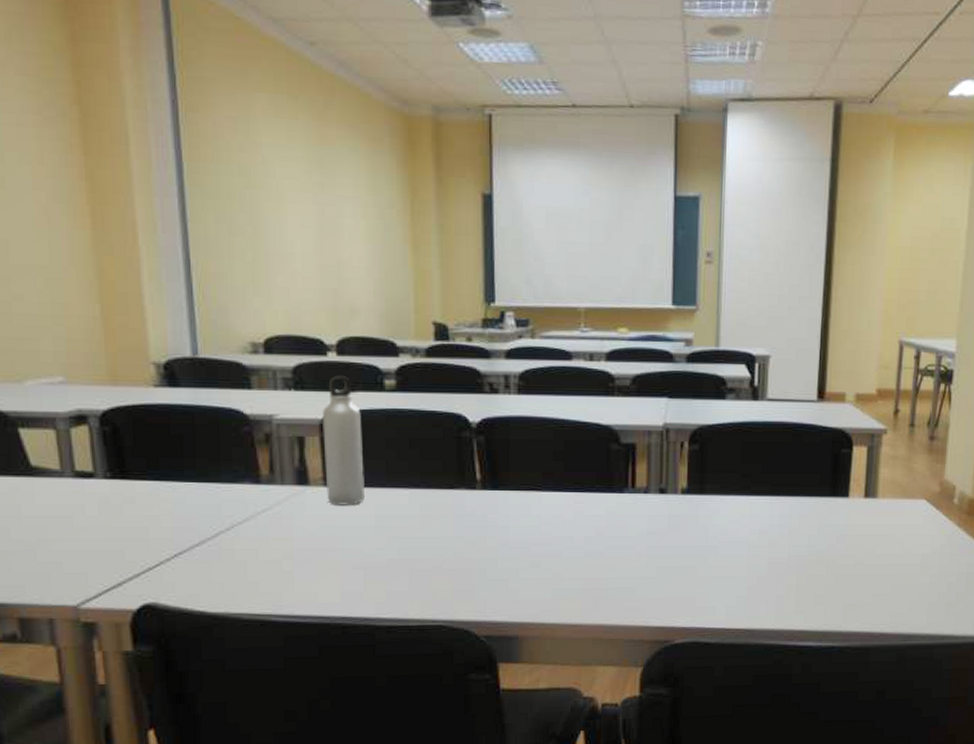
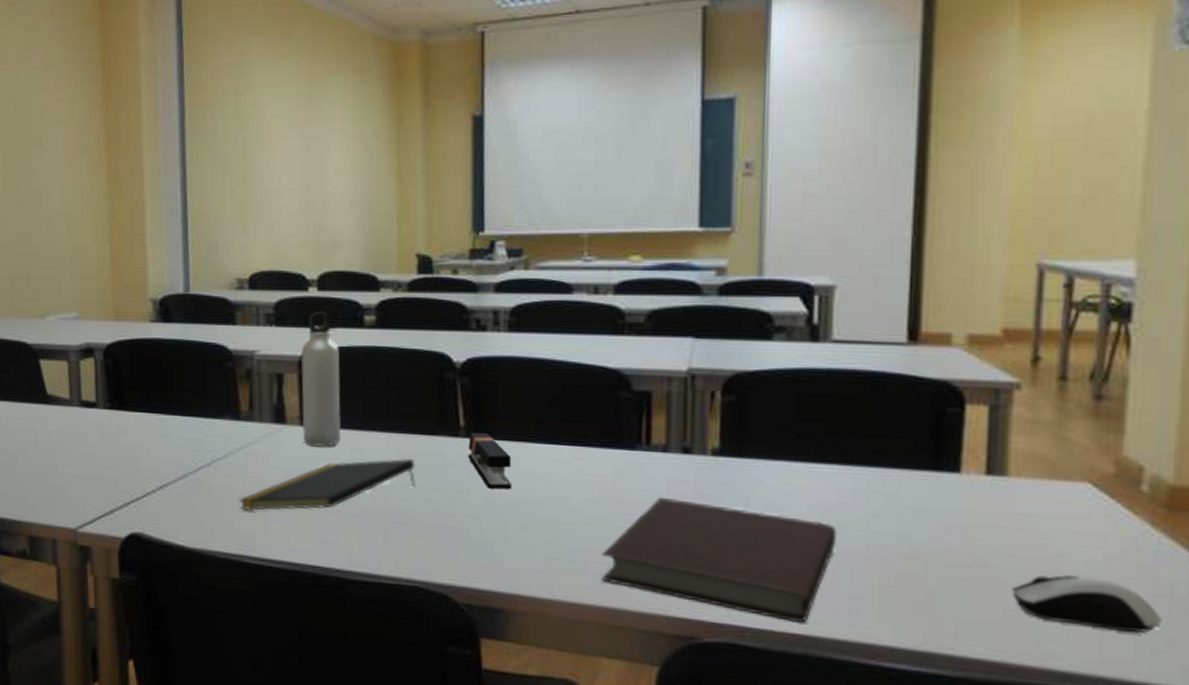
notepad: none [262,512,437,572] -> present [238,459,415,511]
stapler: none [484,484,524,534] -> present [468,432,513,490]
notebook: none [597,530,769,621] -> present [601,497,838,624]
computer mouse: none [878,565,962,601] -> present [1011,575,1162,633]

